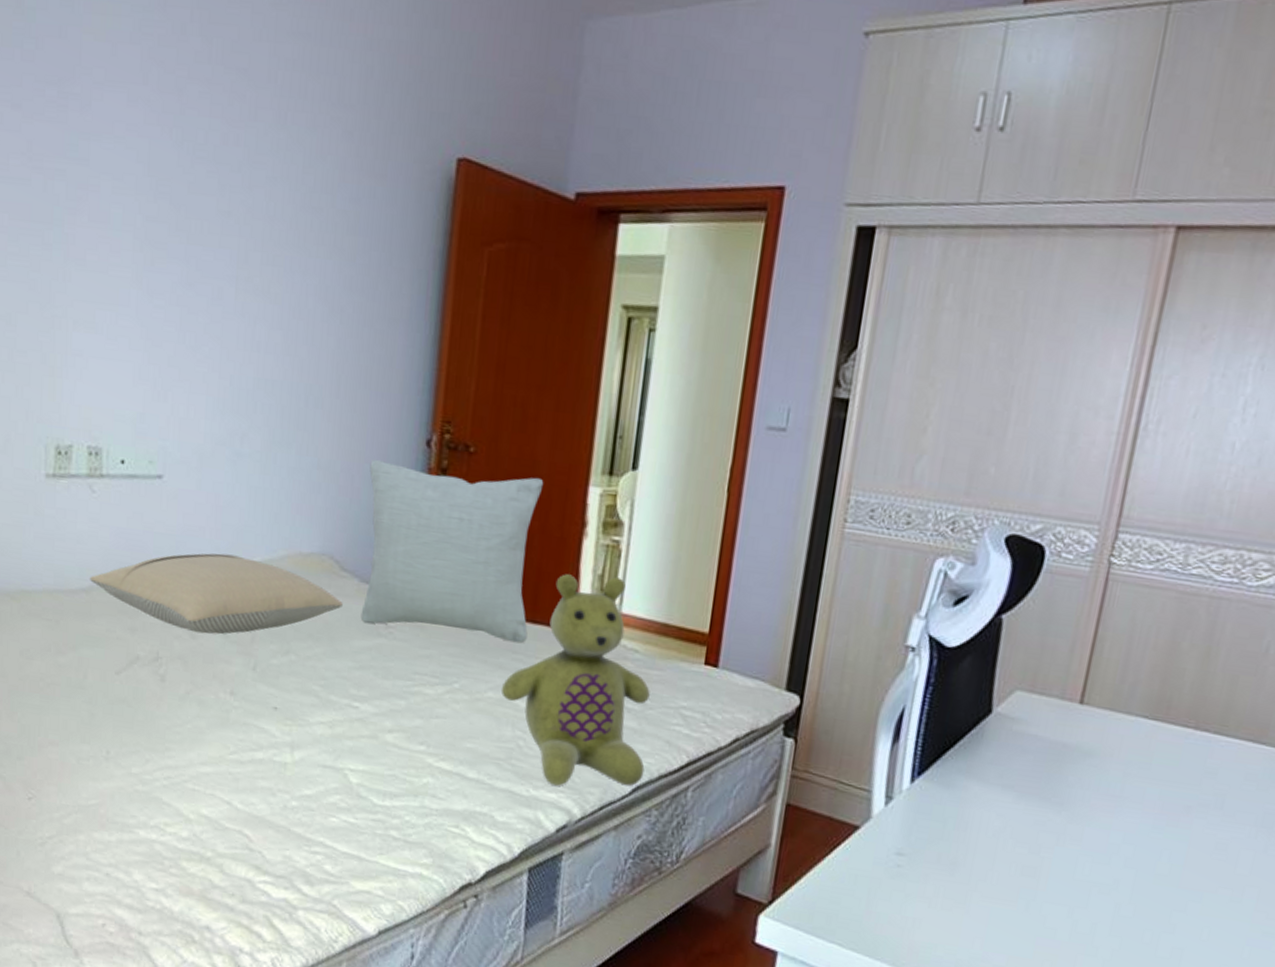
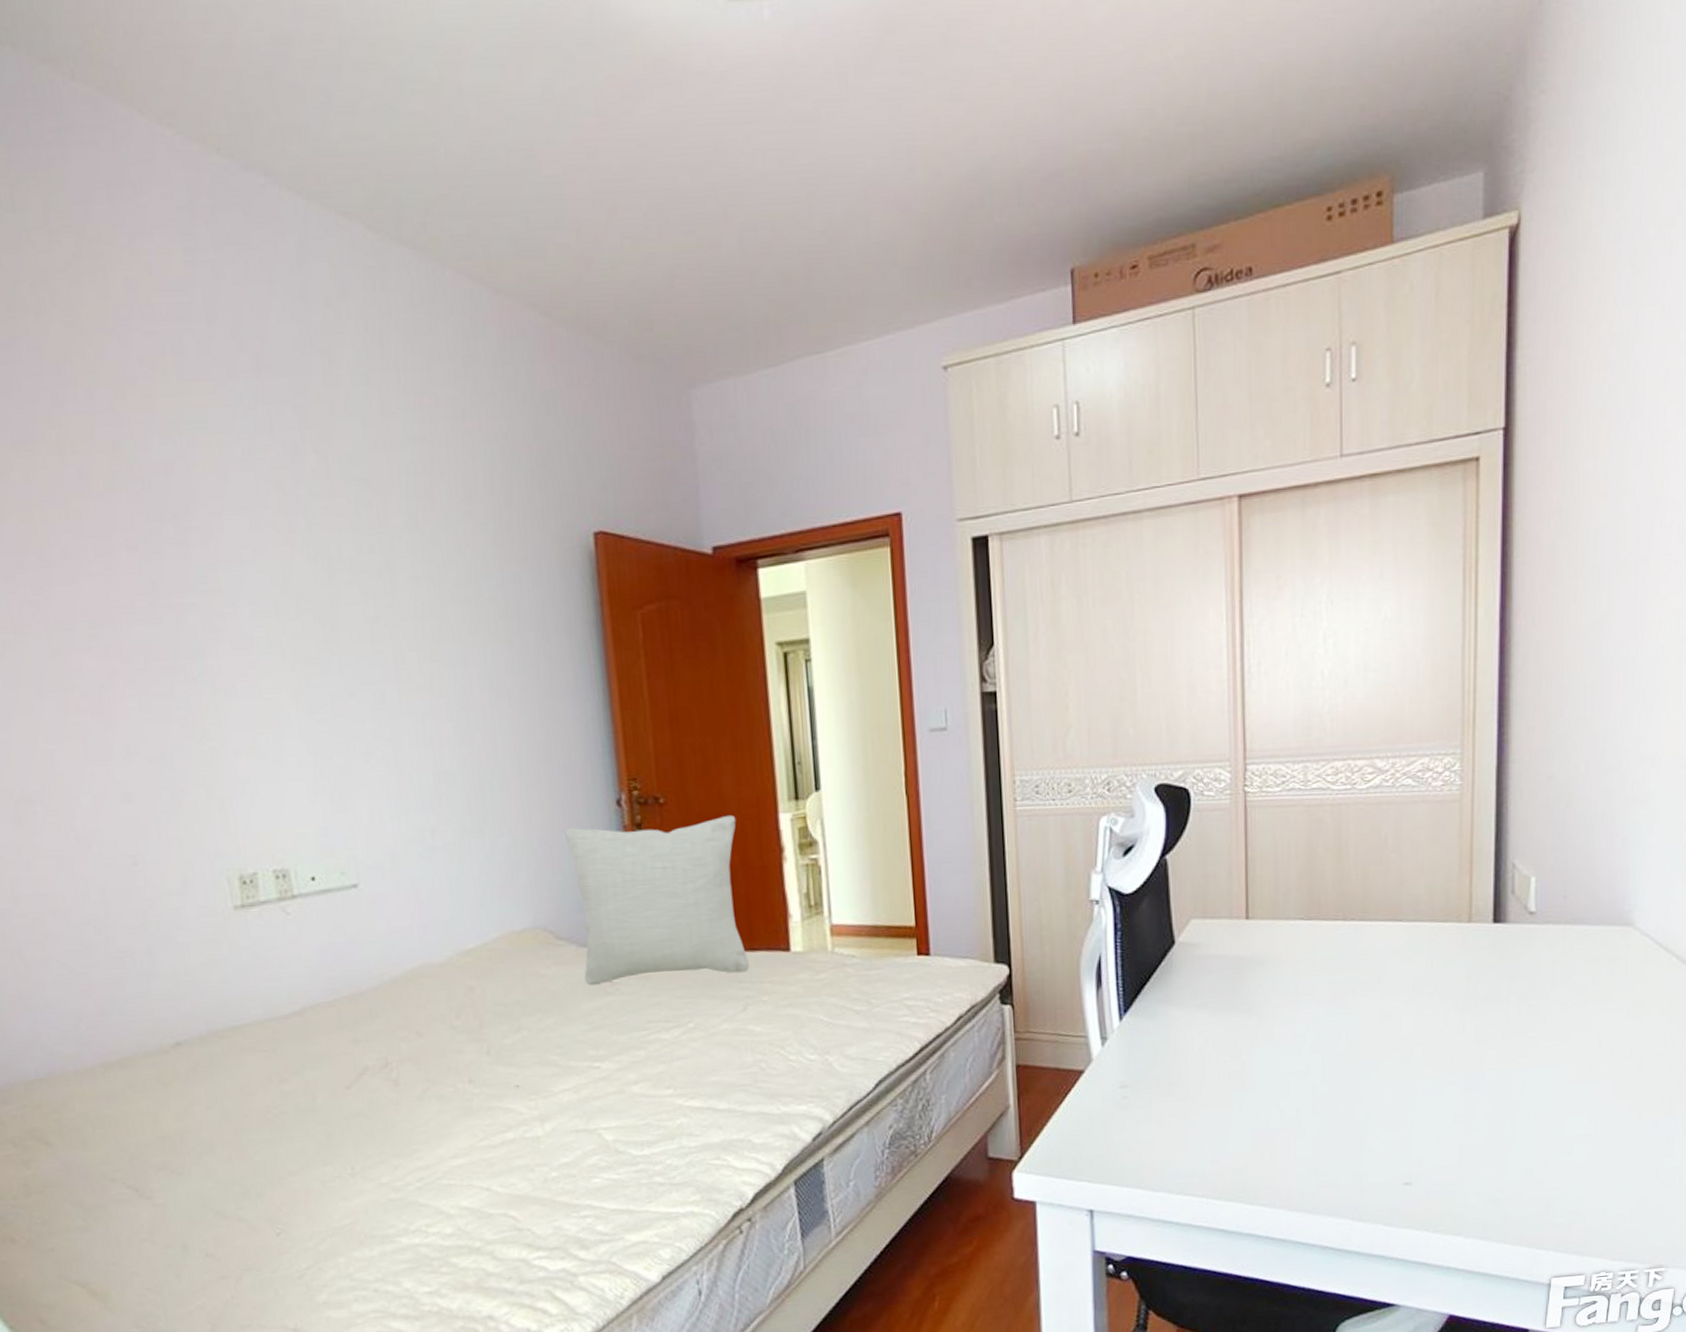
pillow: present [90,553,343,635] -> none [300,946,565,1031]
stuffed bear: present [501,574,650,786] -> none [734,892,883,1098]

